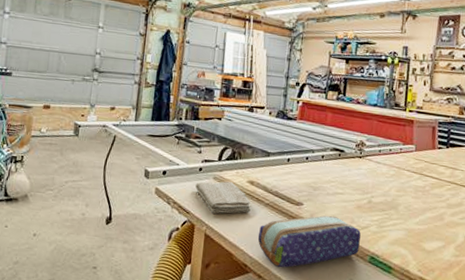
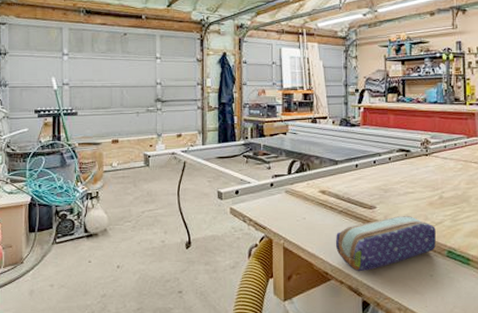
washcloth: present [195,181,251,214] -> none [269,194,325,226]

